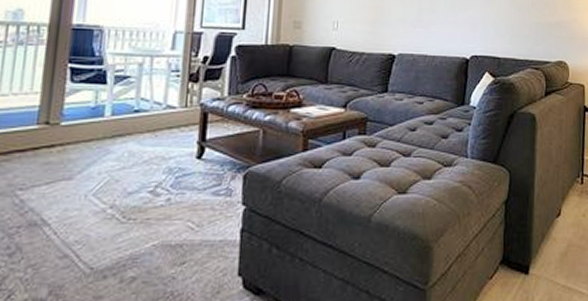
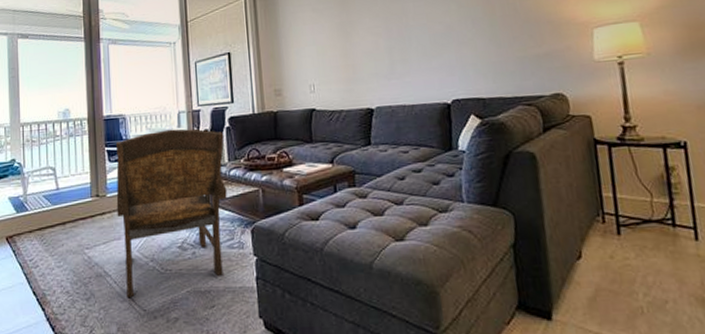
armchair: none [69,50,228,254] -> present [115,128,227,298]

